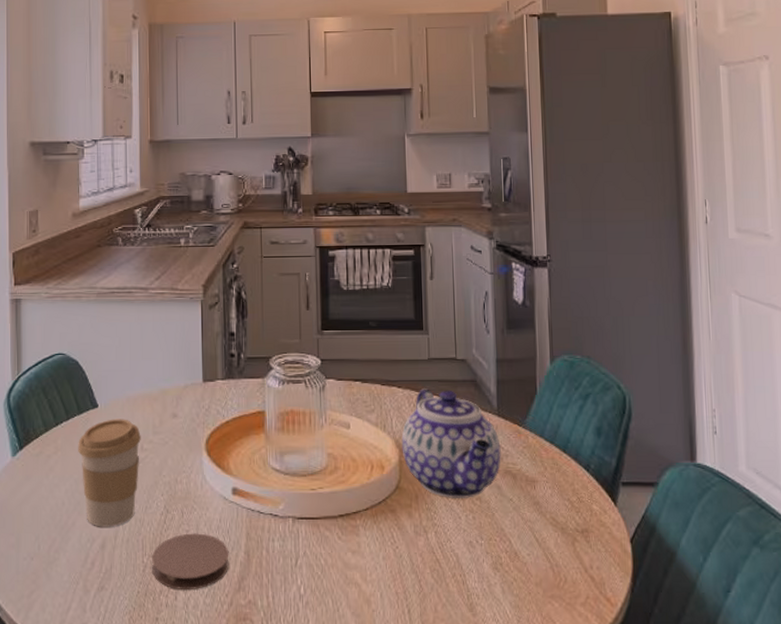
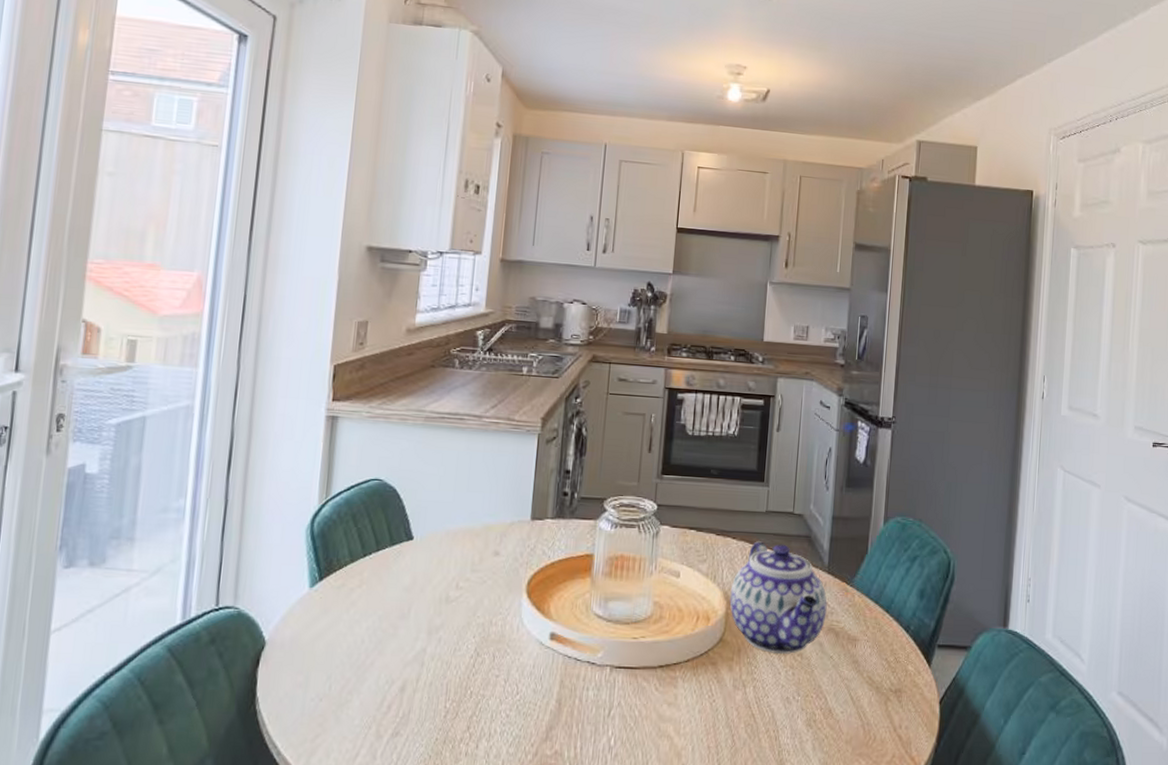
coffee cup: present [78,419,141,527] -> none [385,553,458,669]
coaster: present [152,533,229,589] -> none [454,678,540,738]

